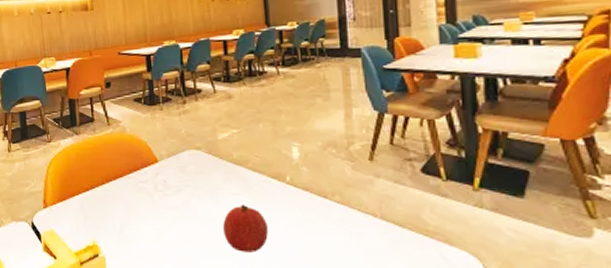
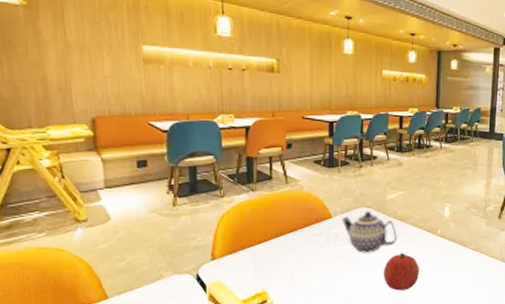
teapot: none [169,154,237,203] -> present [342,211,398,253]

